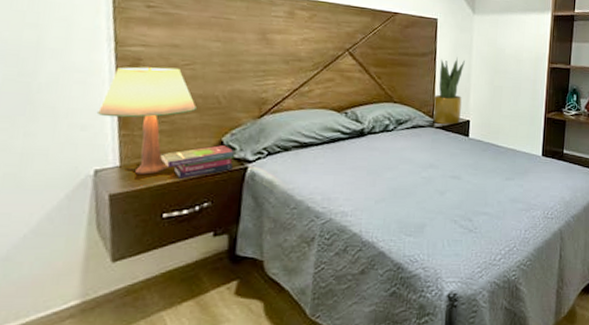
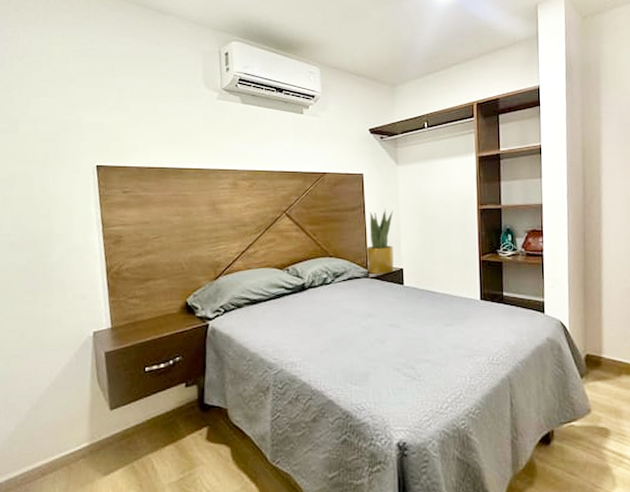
table lamp: present [96,63,198,175] -> none [92,239,166,334]
books: present [160,144,235,179] -> none [140,305,198,337]

